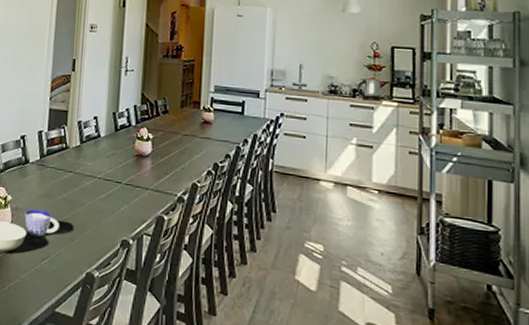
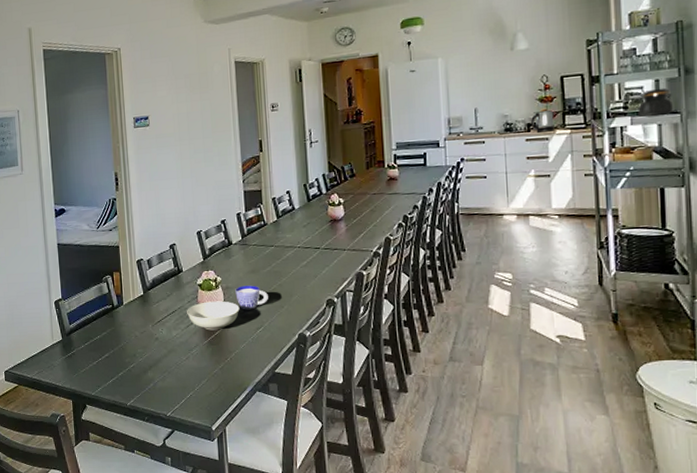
jar: none [469,75,507,105] -> present [637,87,674,118]

